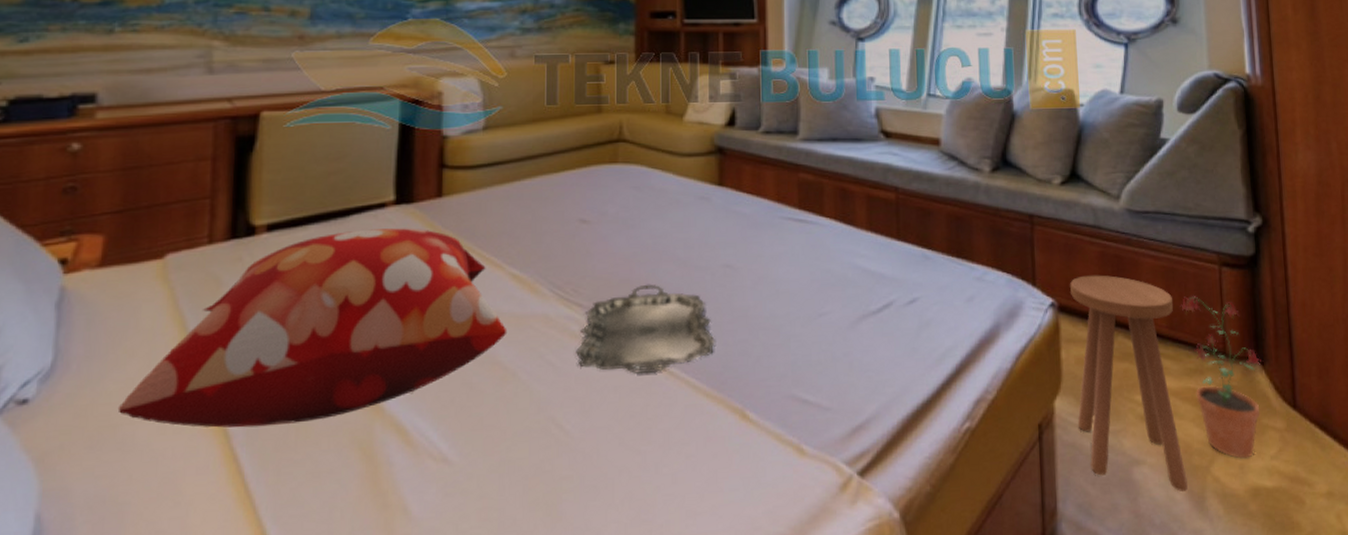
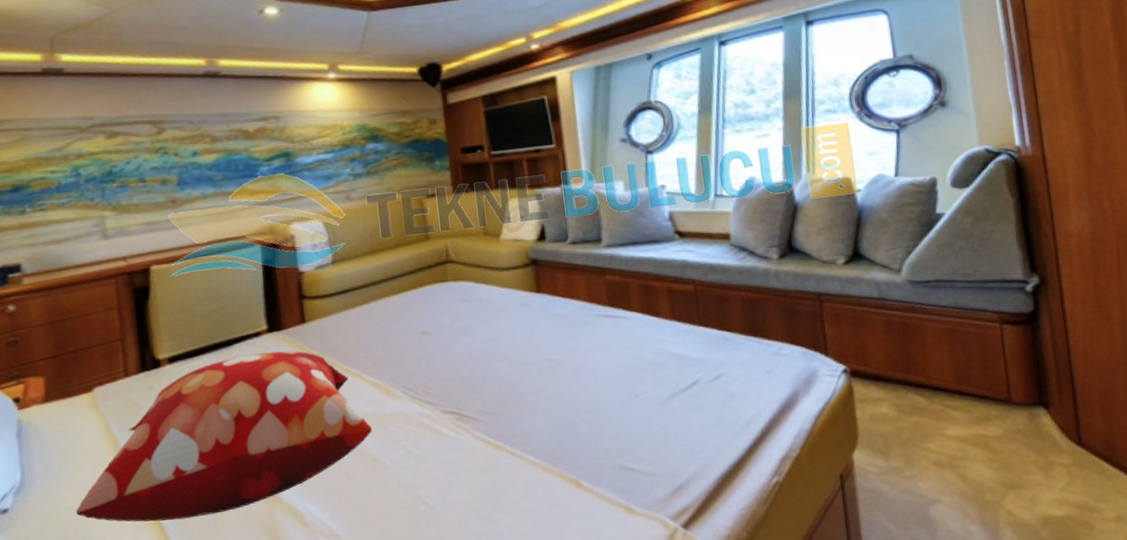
serving tray: present [576,284,715,375] -> none [431,380,548,457]
stool: present [1070,275,1188,492] -> none [860,341,982,525]
potted plant: present [1180,296,1264,459] -> none [964,352,1048,493]

